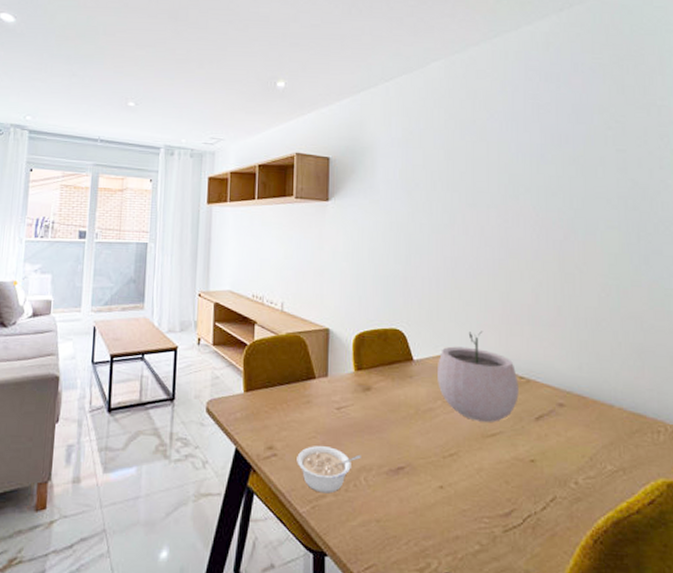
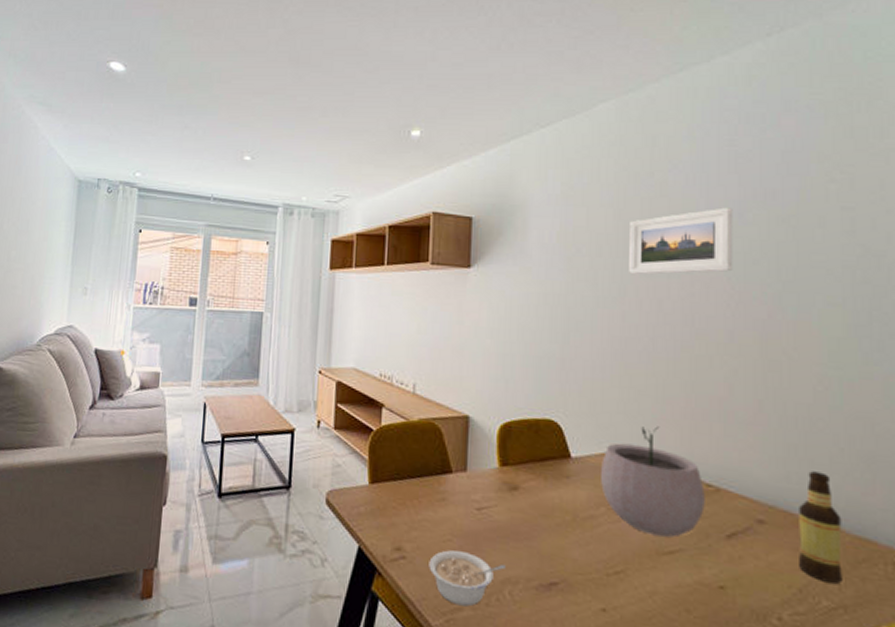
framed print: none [457,149,537,206] -> present [629,207,733,275]
bottle: none [589,362,622,451] -> present [797,471,843,584]

